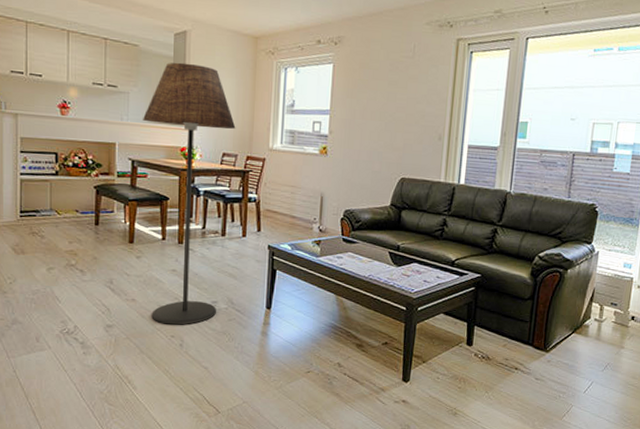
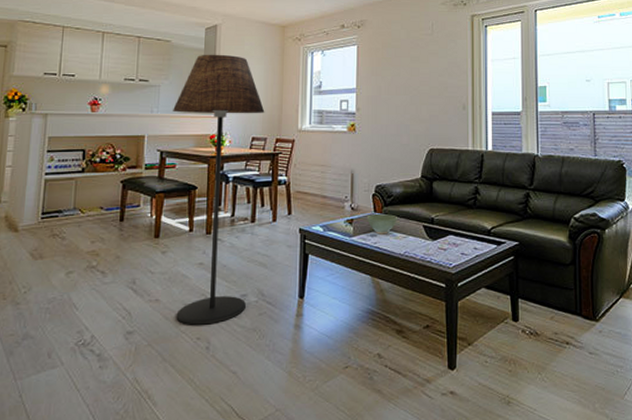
bowl: none [334,237,364,257] -> present [366,214,397,235]

